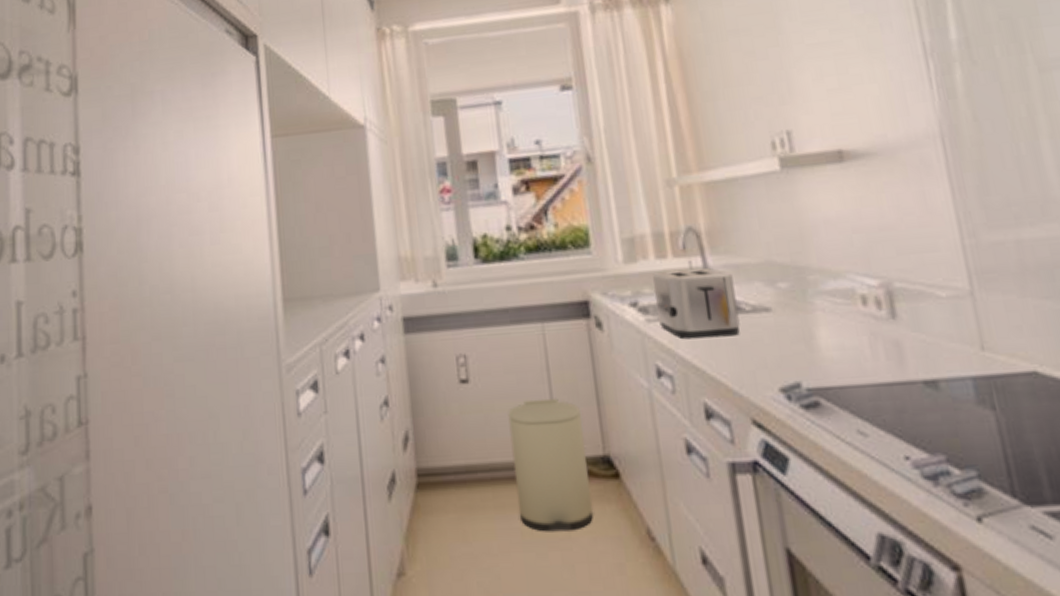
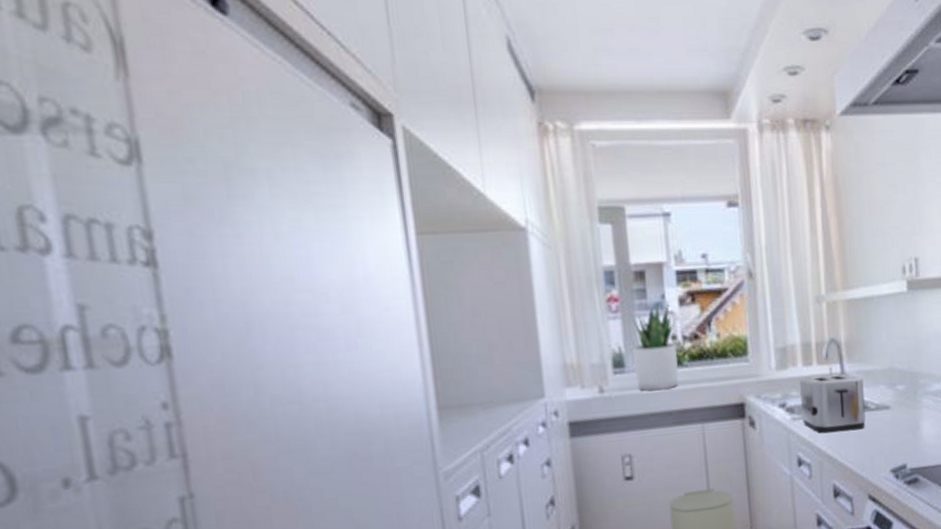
planter: none [463,191,515,286] -> present [630,302,679,392]

